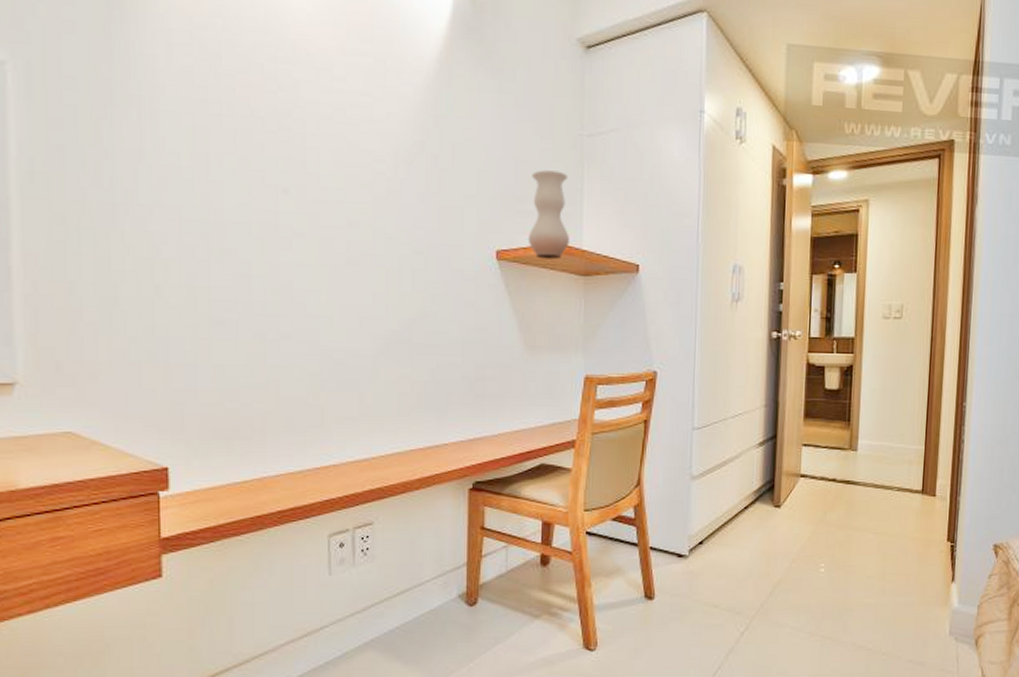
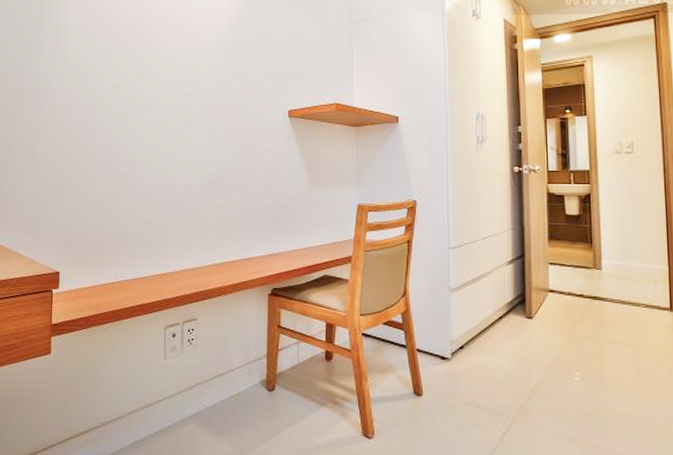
vase: present [528,170,569,260] -> none [311,50,343,115]

